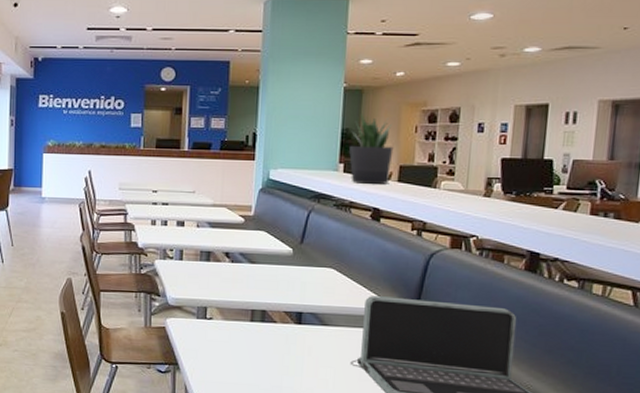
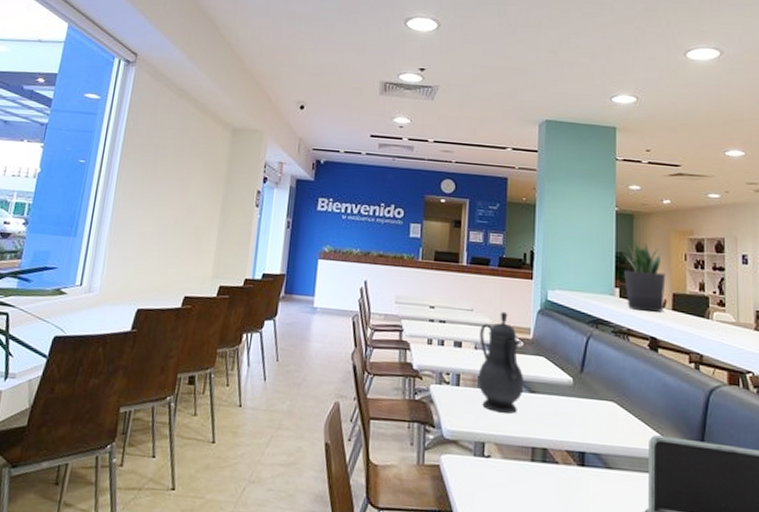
coffeepot: none [200,191,245,282] -> present [477,311,524,414]

